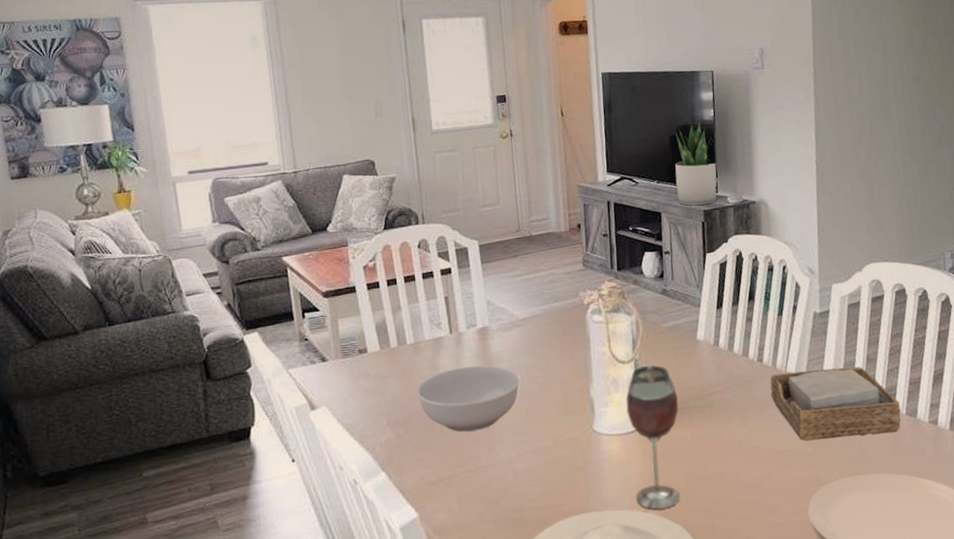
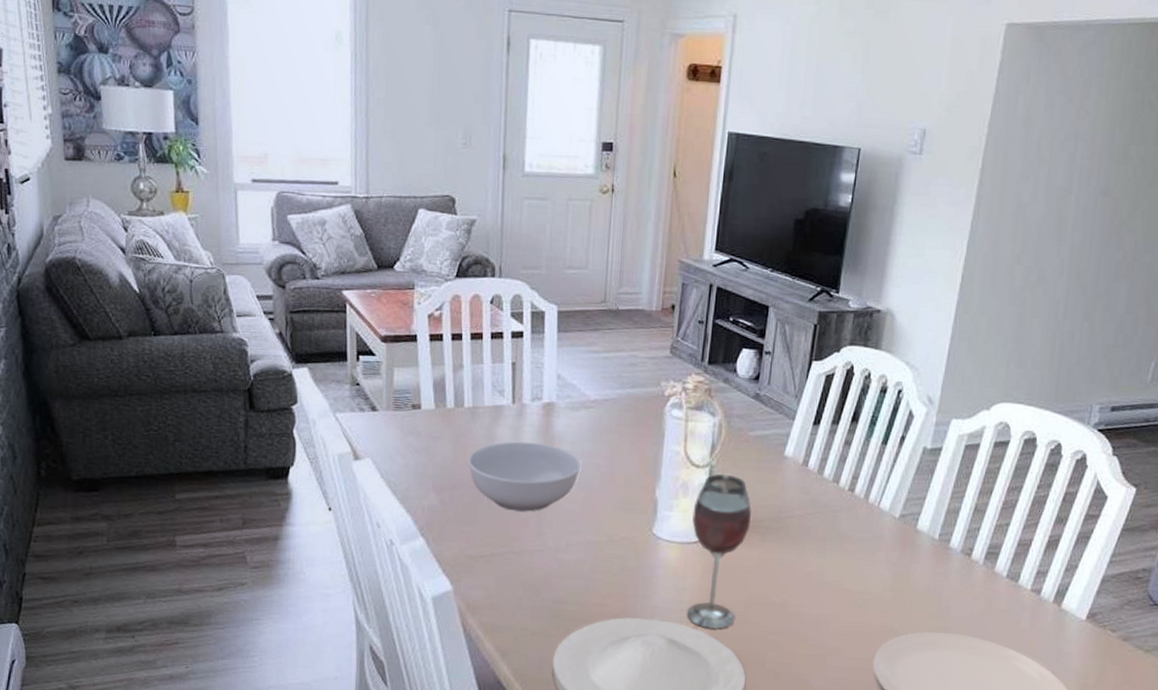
planter: present [675,121,717,206] -> none [791,206,845,306]
napkin holder: present [770,366,901,441] -> none [856,508,1002,595]

